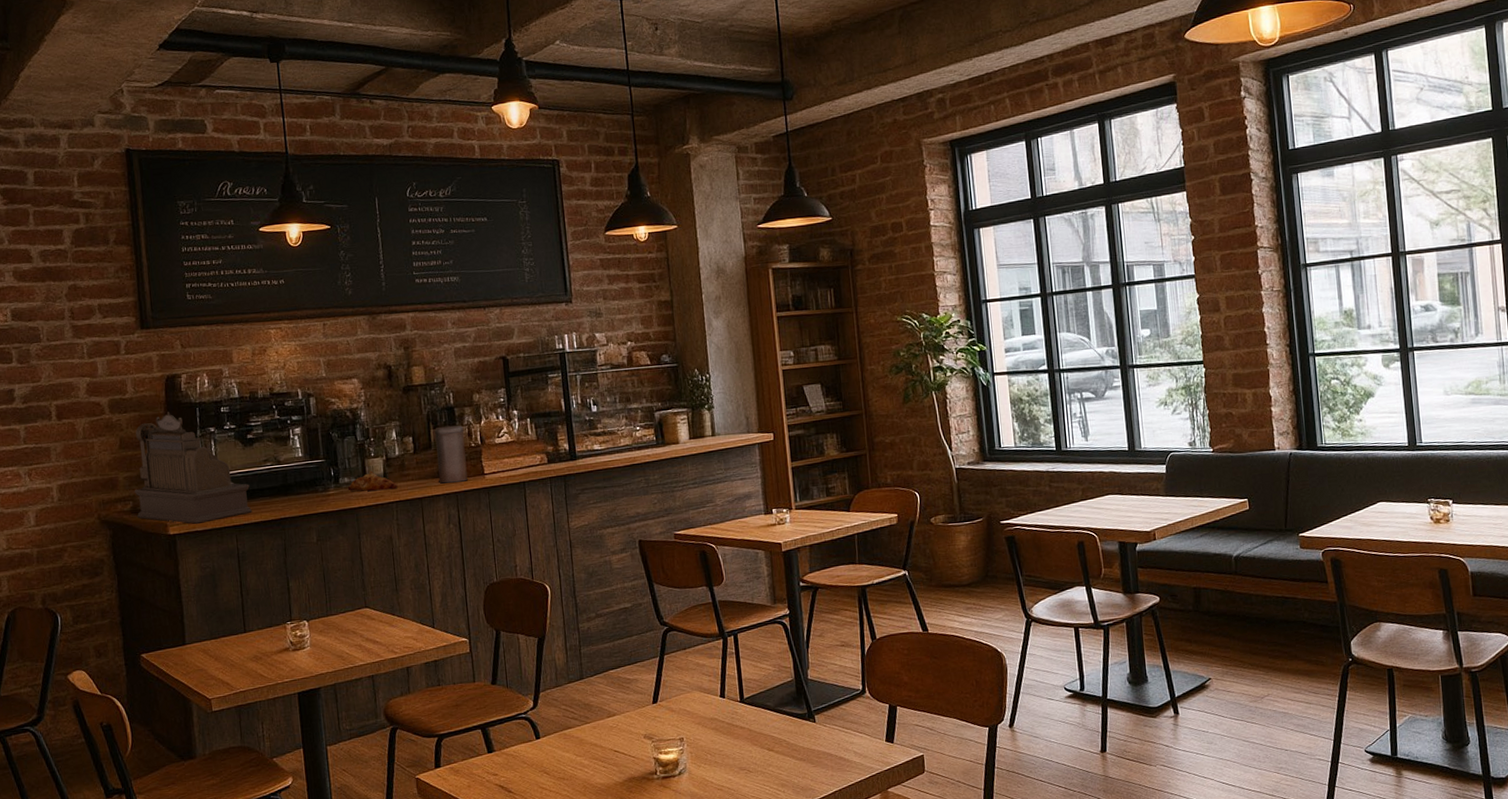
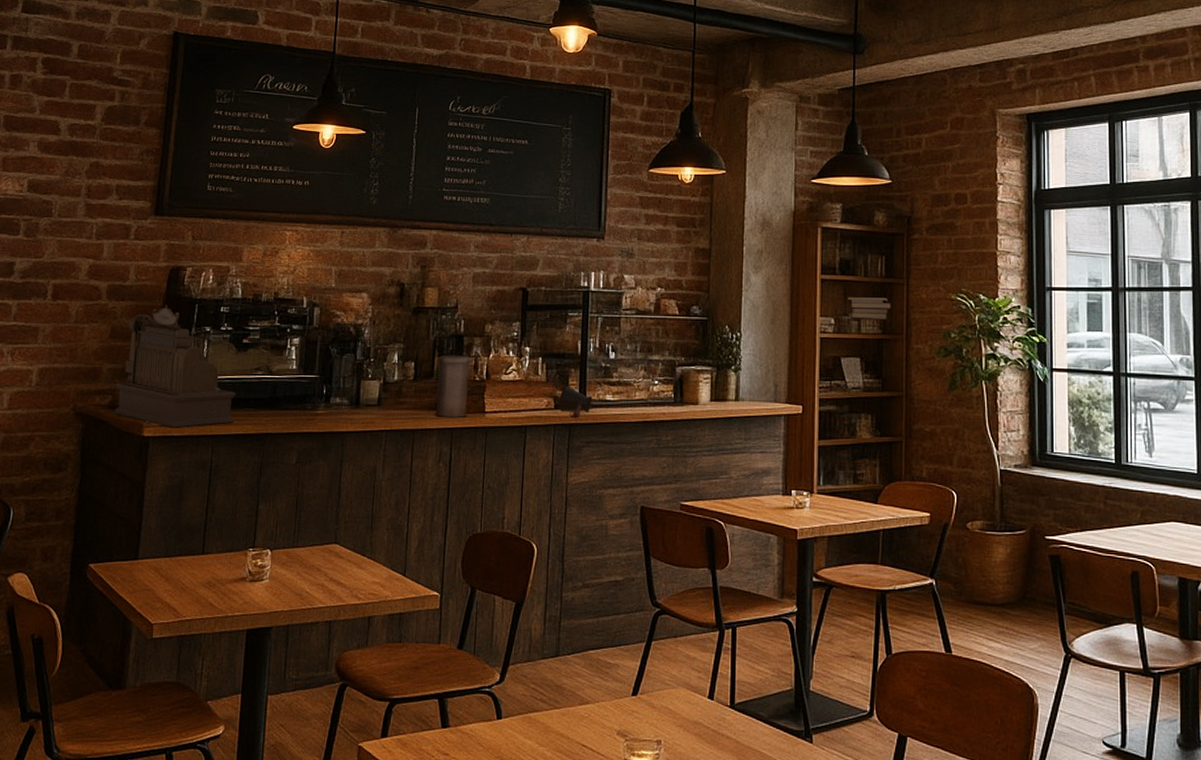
croissant: present [347,470,397,492] -> none [337,393,391,417]
coffee pot: none [551,441,582,469] -> present [558,385,593,418]
books: none [803,327,844,351] -> present [847,297,891,321]

